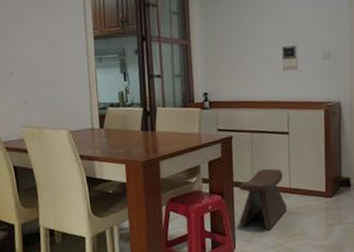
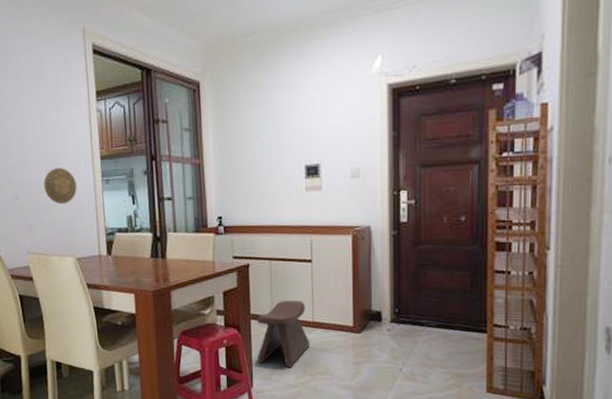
decorative plate: none [39,46,71,81] -> present [43,168,77,205]

